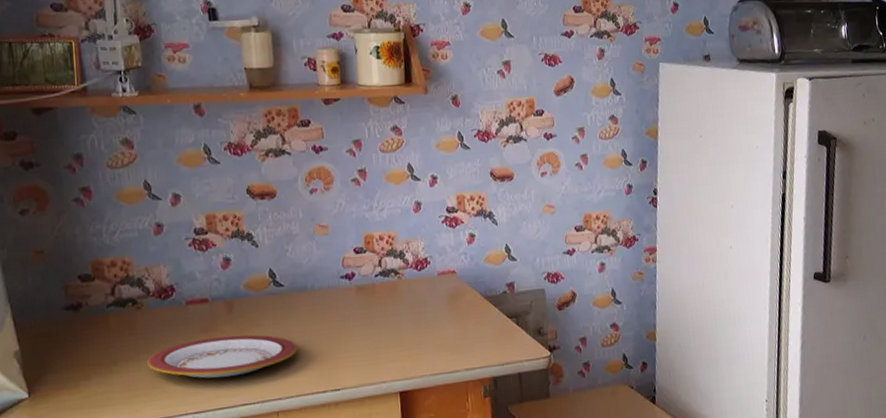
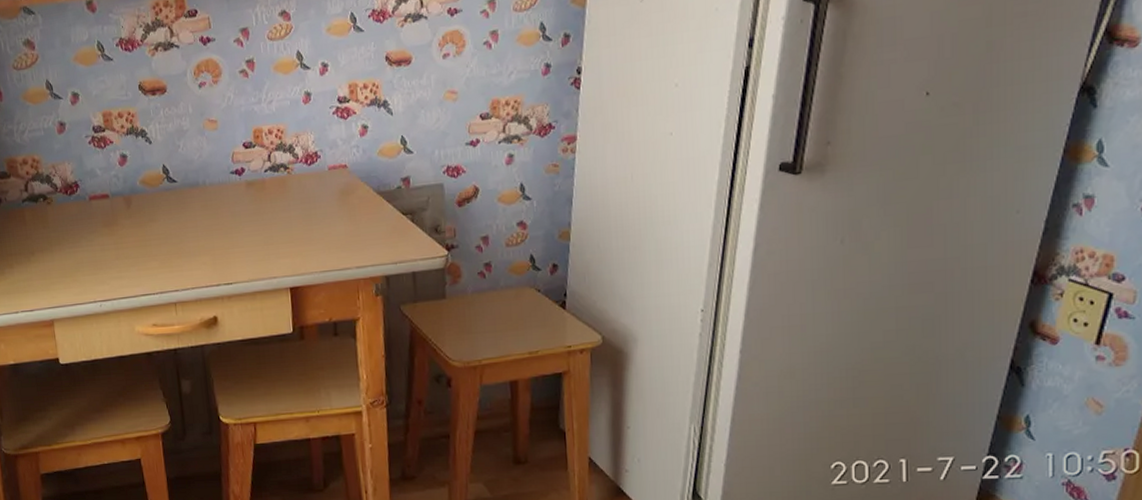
plate: present [147,335,298,379] -> none [59,229,192,270]

